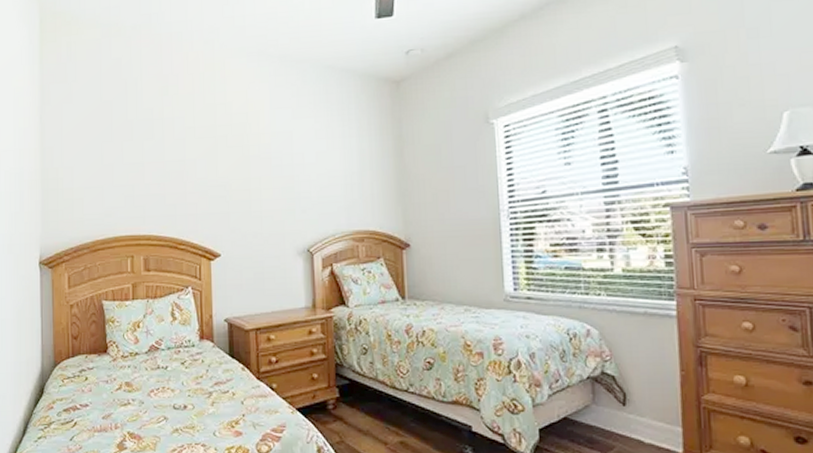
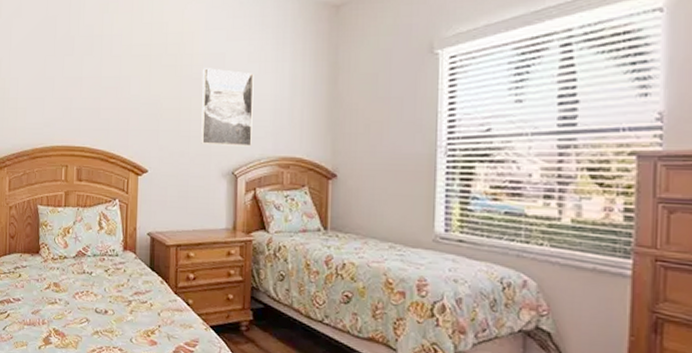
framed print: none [270,147,325,224] -> present [201,68,254,146]

